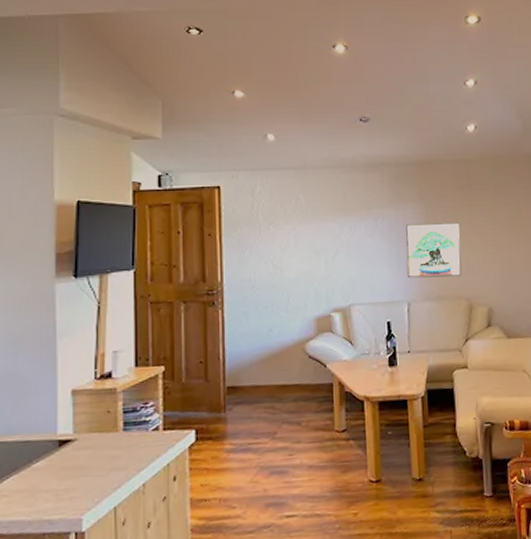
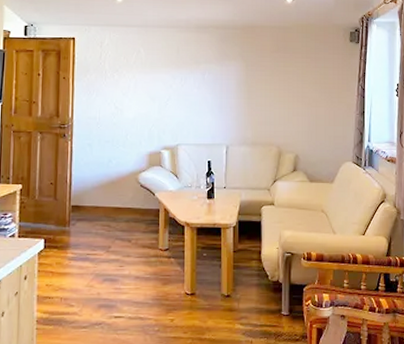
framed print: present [406,222,462,279] -> none [227,78,275,127]

